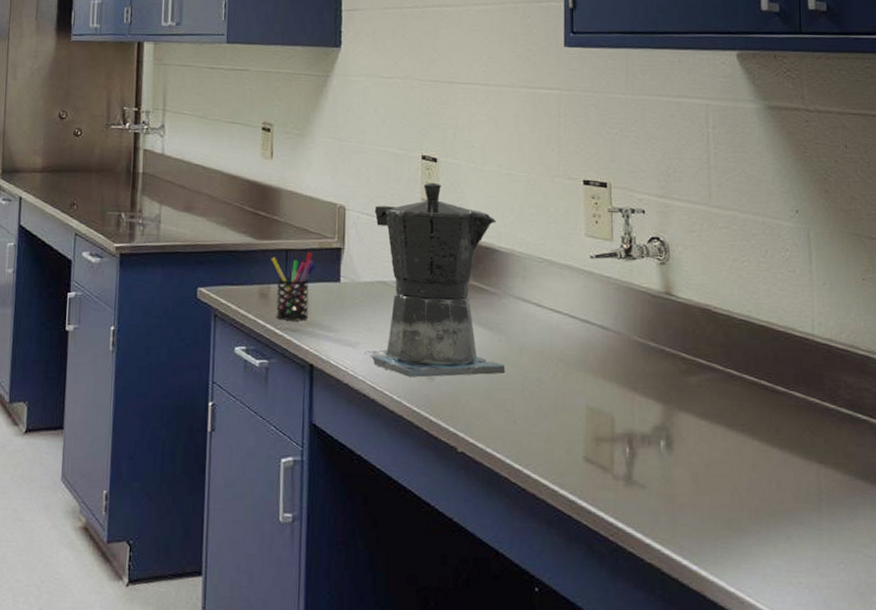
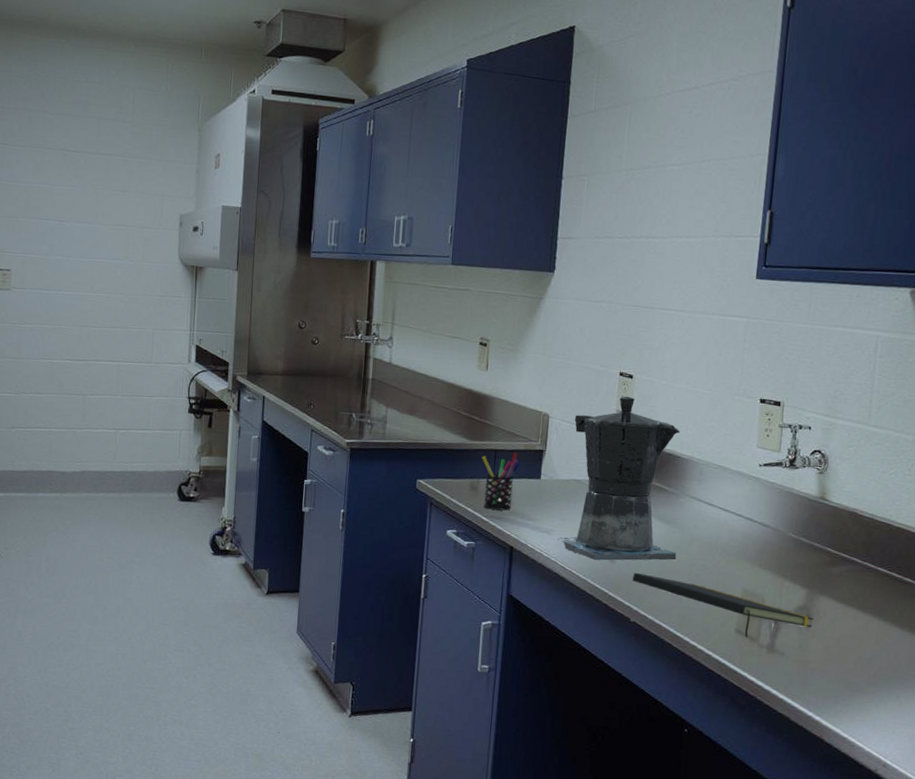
notepad: none [455,390,675,467] -> present [632,572,814,638]

